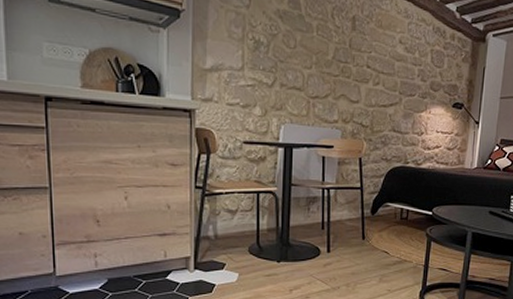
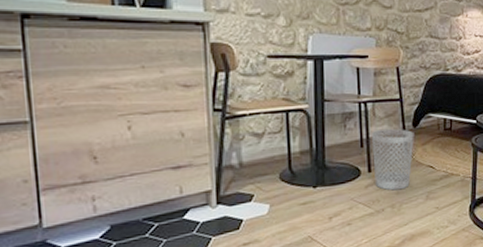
wastebasket: none [332,214,372,271] -> present [372,128,414,191]

